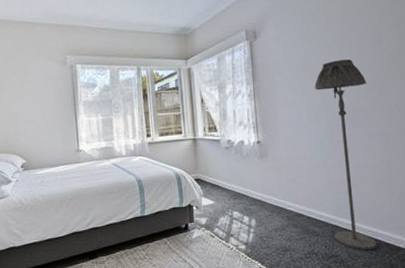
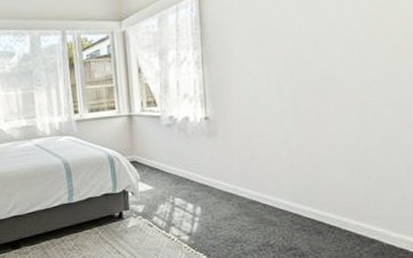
floor lamp: present [315,59,377,250] -> none [278,15,346,243]

